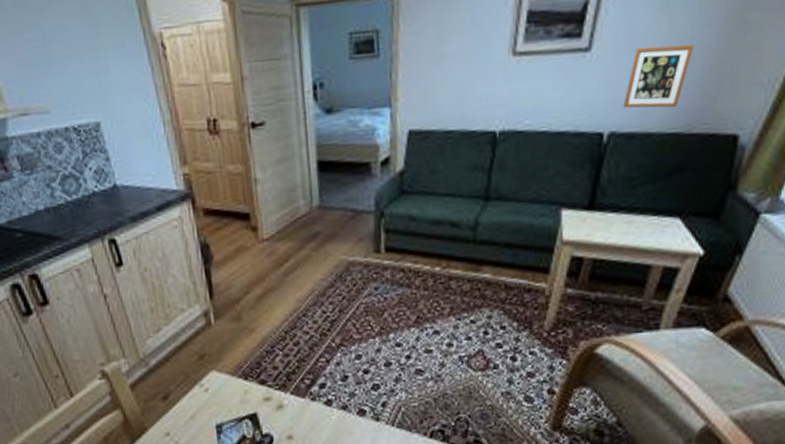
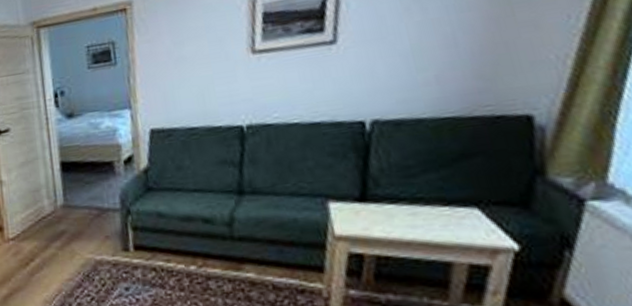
picture frame: present [623,45,694,108] -> none [382,29,456,96]

